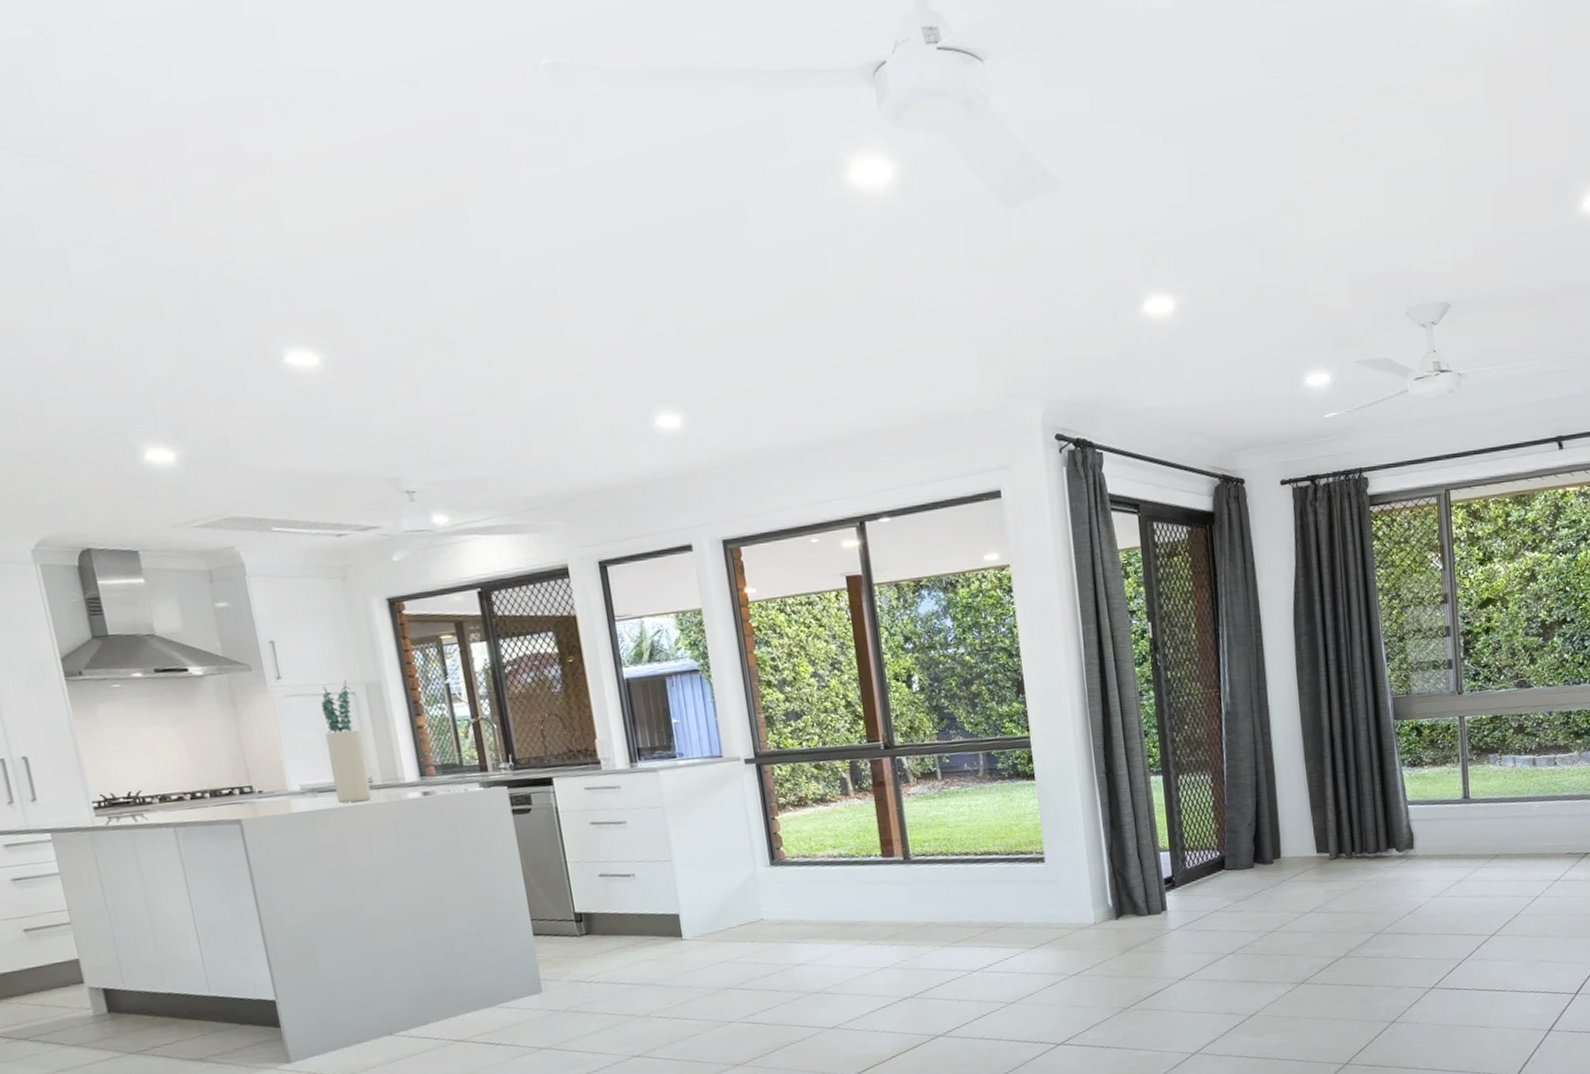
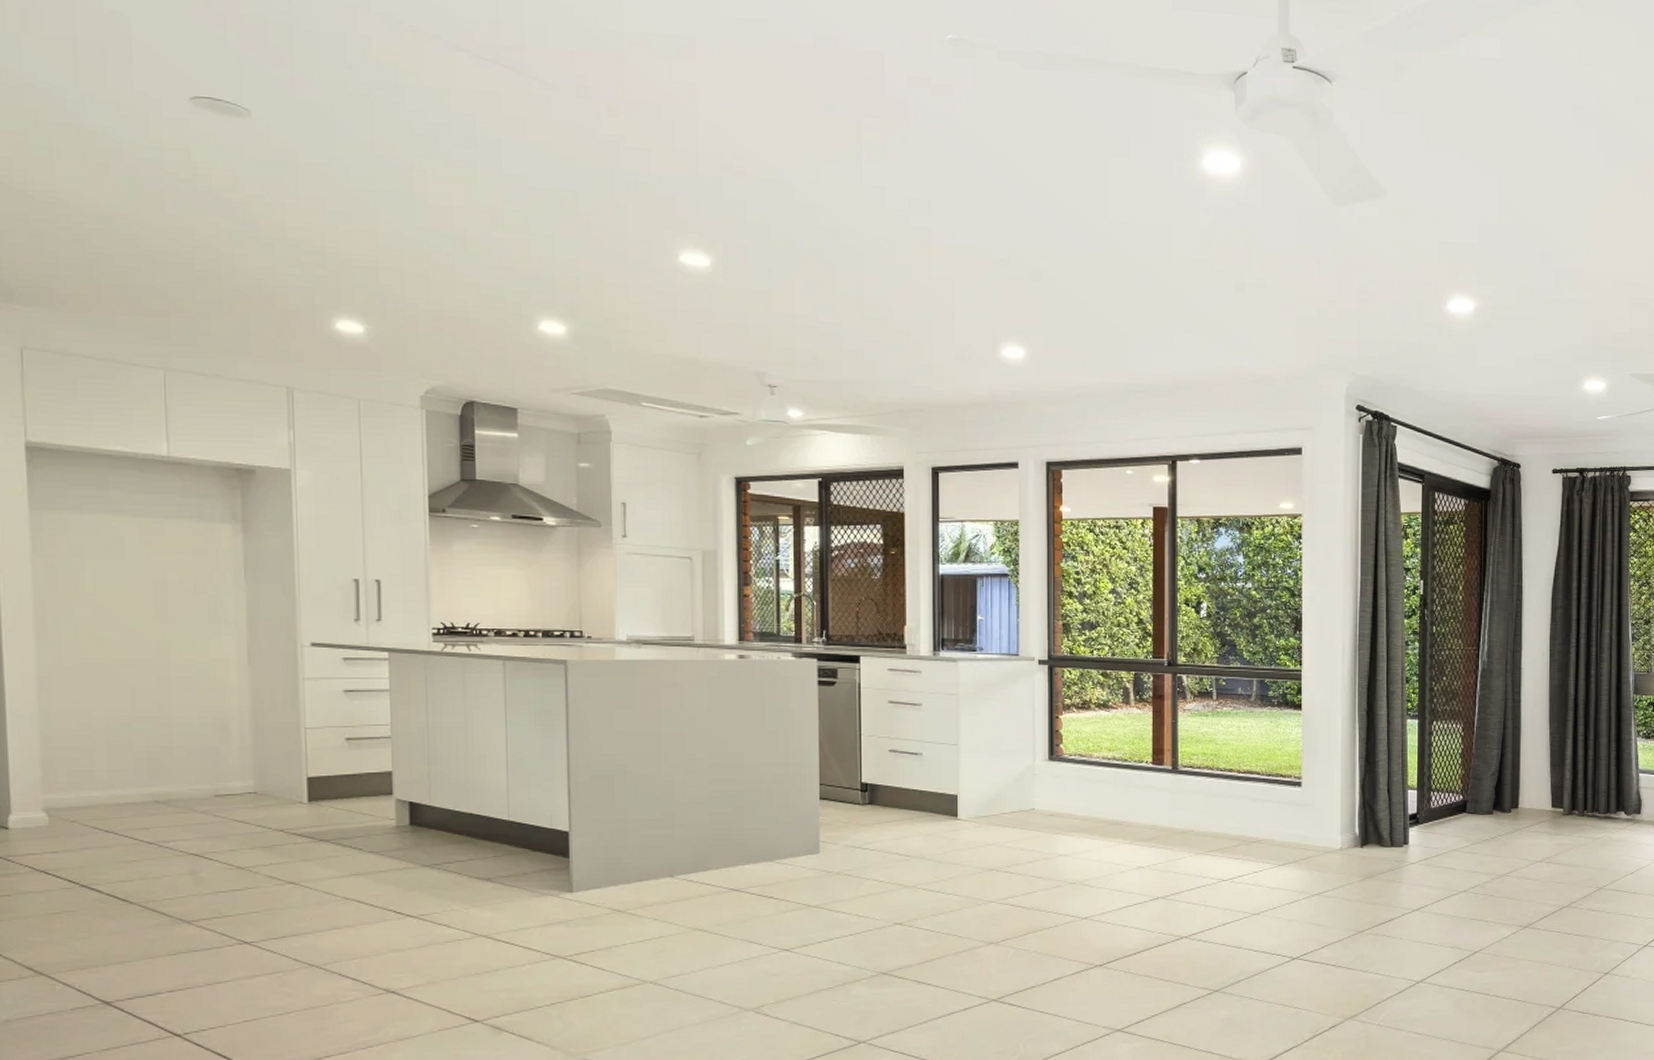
vase: present [321,680,372,804] -> none [658,546,692,657]

